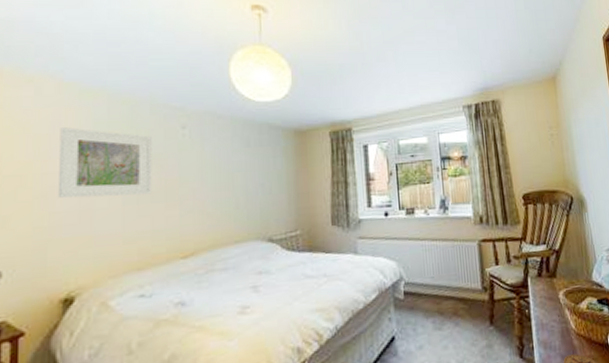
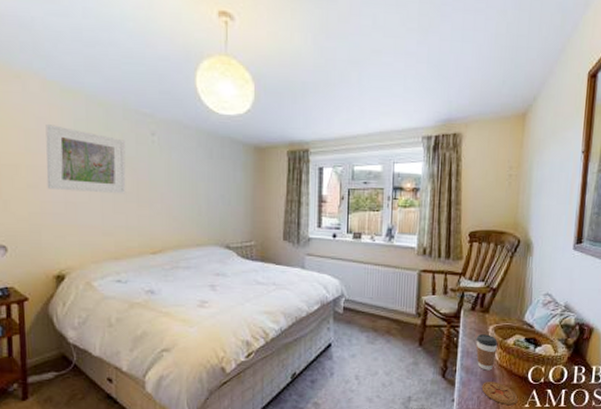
coffee cup: none [548,301,572,343] -> present [476,334,498,371]

